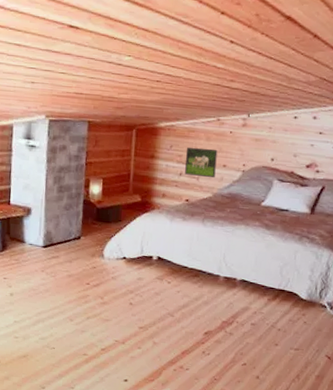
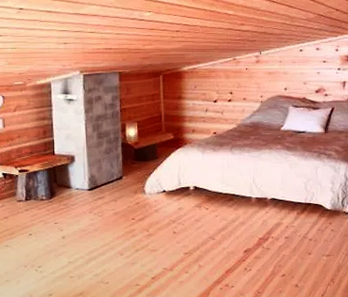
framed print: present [185,147,218,178] -> none [209,85,237,111]

